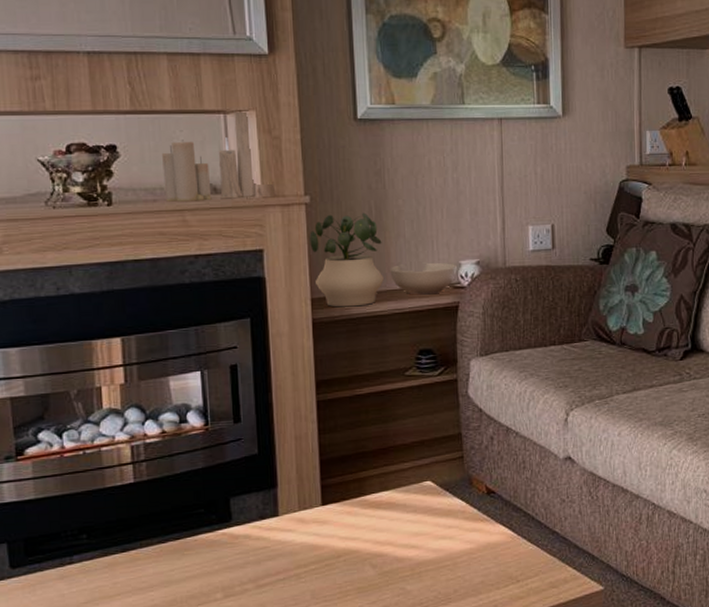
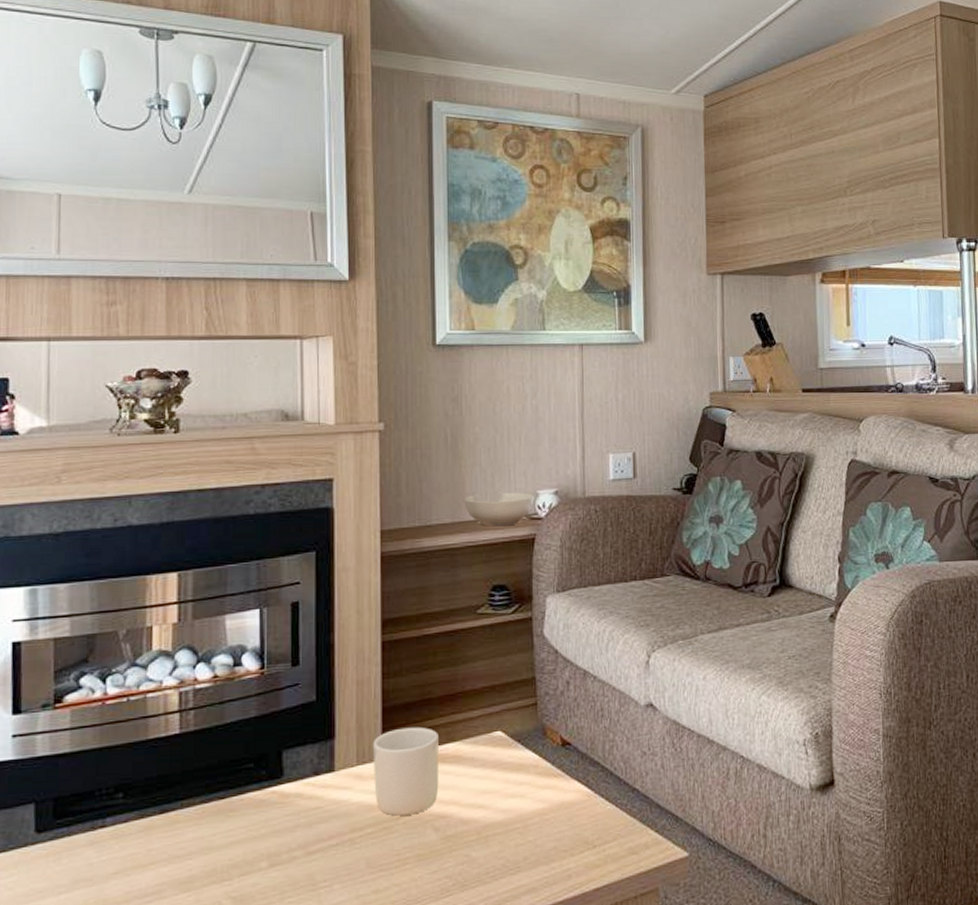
candle: present [162,140,212,202] -> none [234,365,283,429]
candle: present [218,110,276,199] -> none [291,336,350,426]
potted plant: present [309,212,385,308] -> none [382,440,459,540]
mug: none [312,477,375,555] -> present [372,726,440,816]

